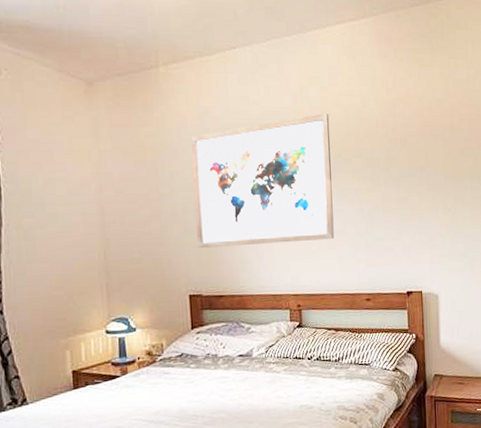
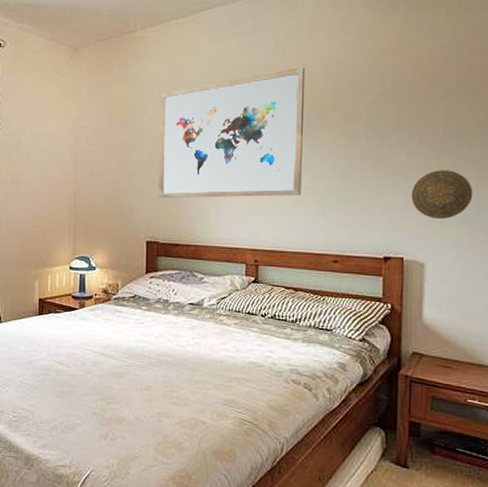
decorative plate: none [424,210,470,255] -> present [411,170,473,220]

